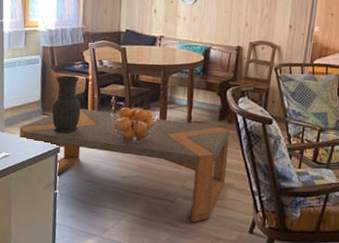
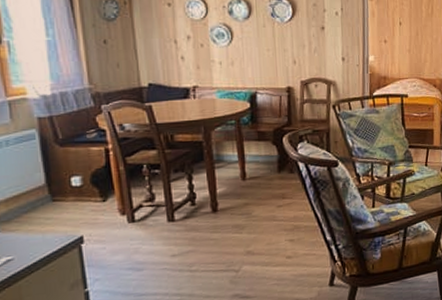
coffee table: present [19,108,230,223] -> none [21,178,295,289]
vase: present [52,75,81,134] -> none [63,147,105,220]
fruit basket: present [110,106,158,143] -> none [144,173,205,215]

